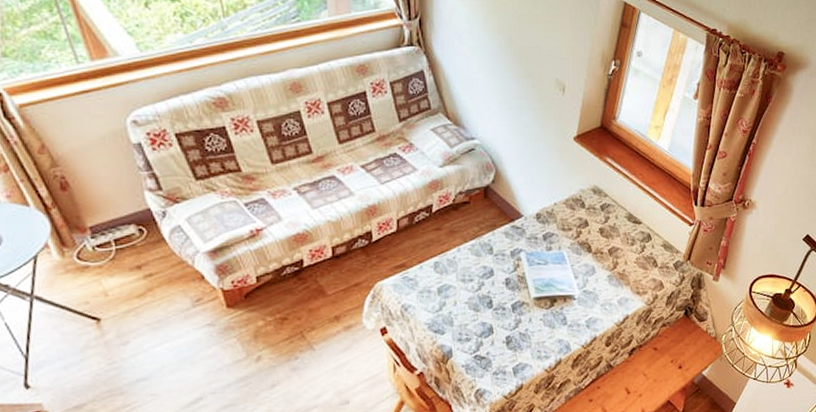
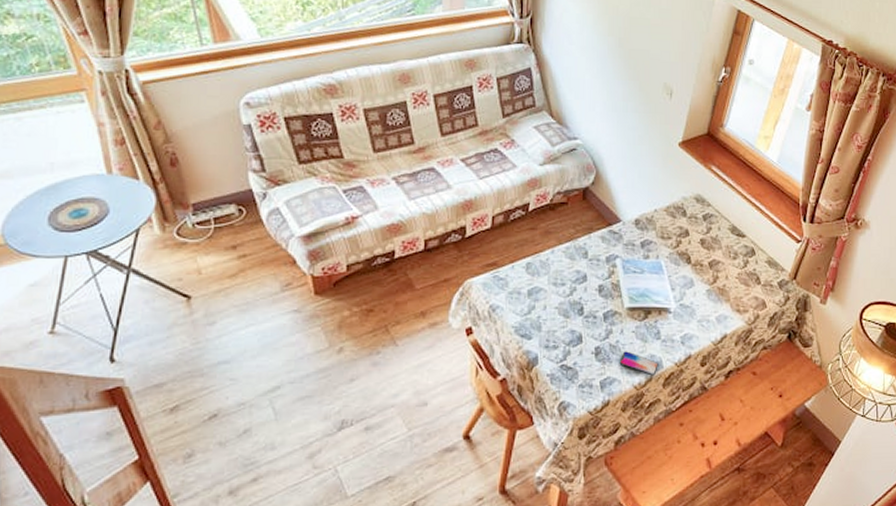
smartphone: none [529,338,567,359] -> present [619,351,659,376]

